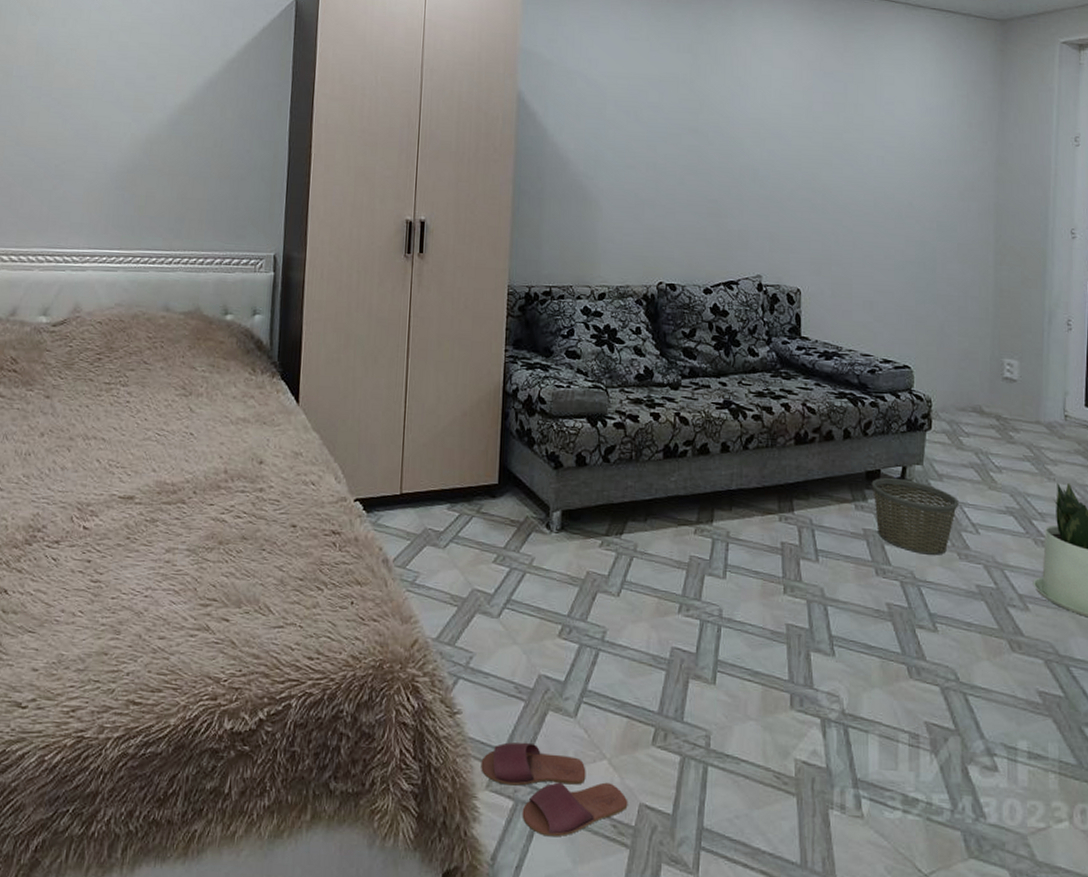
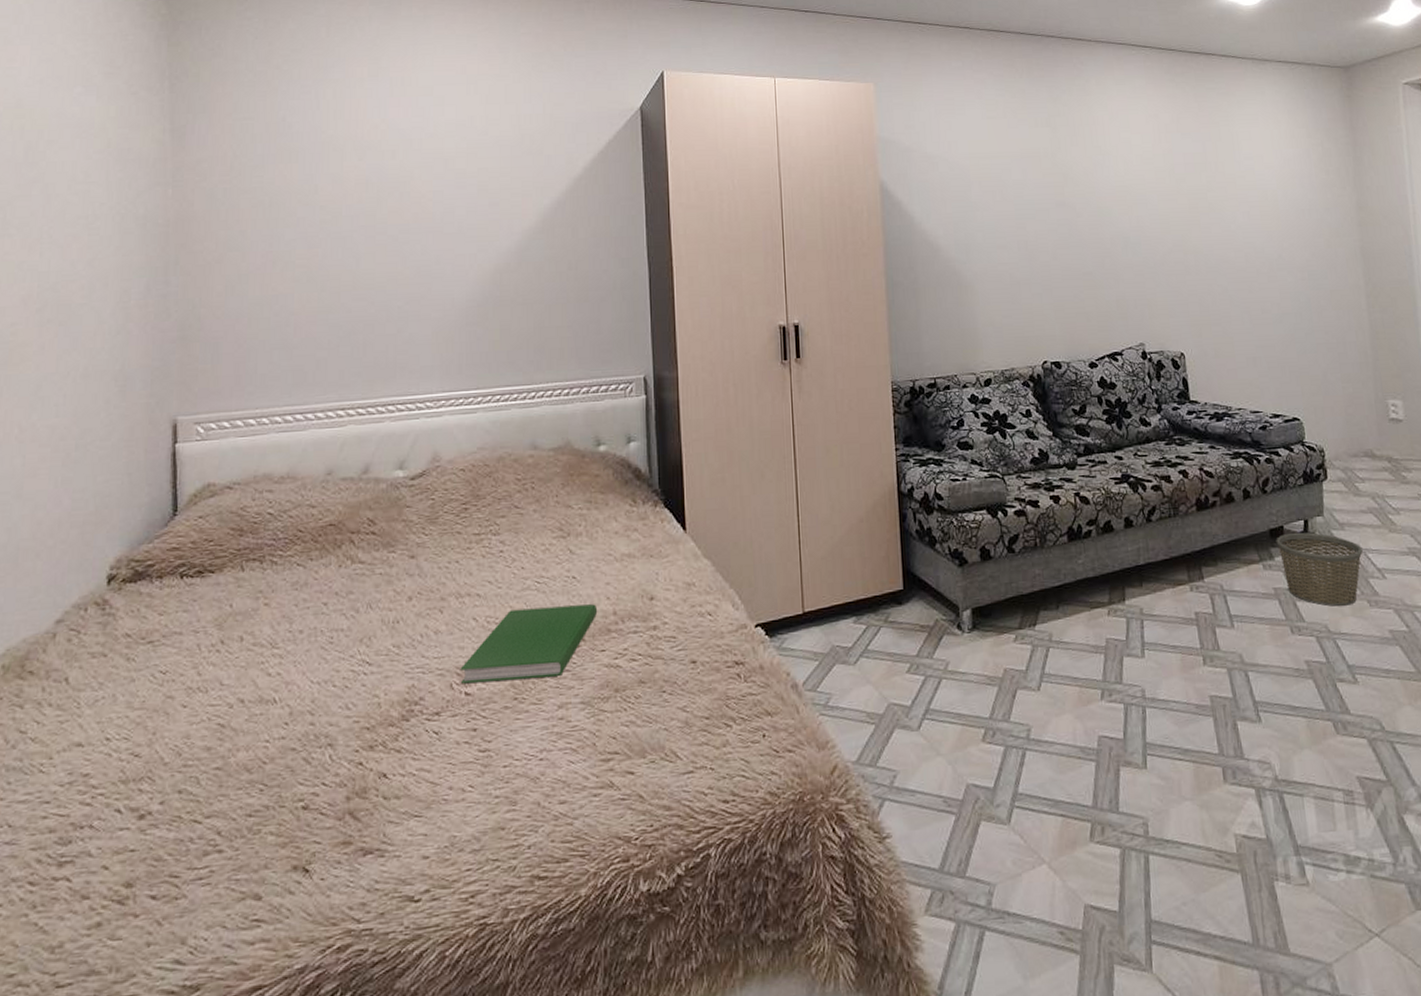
hardcover book: none [81,456,211,523] -> present [460,604,598,684]
slippers: present [481,742,628,837] -> none [917,857,1073,955]

